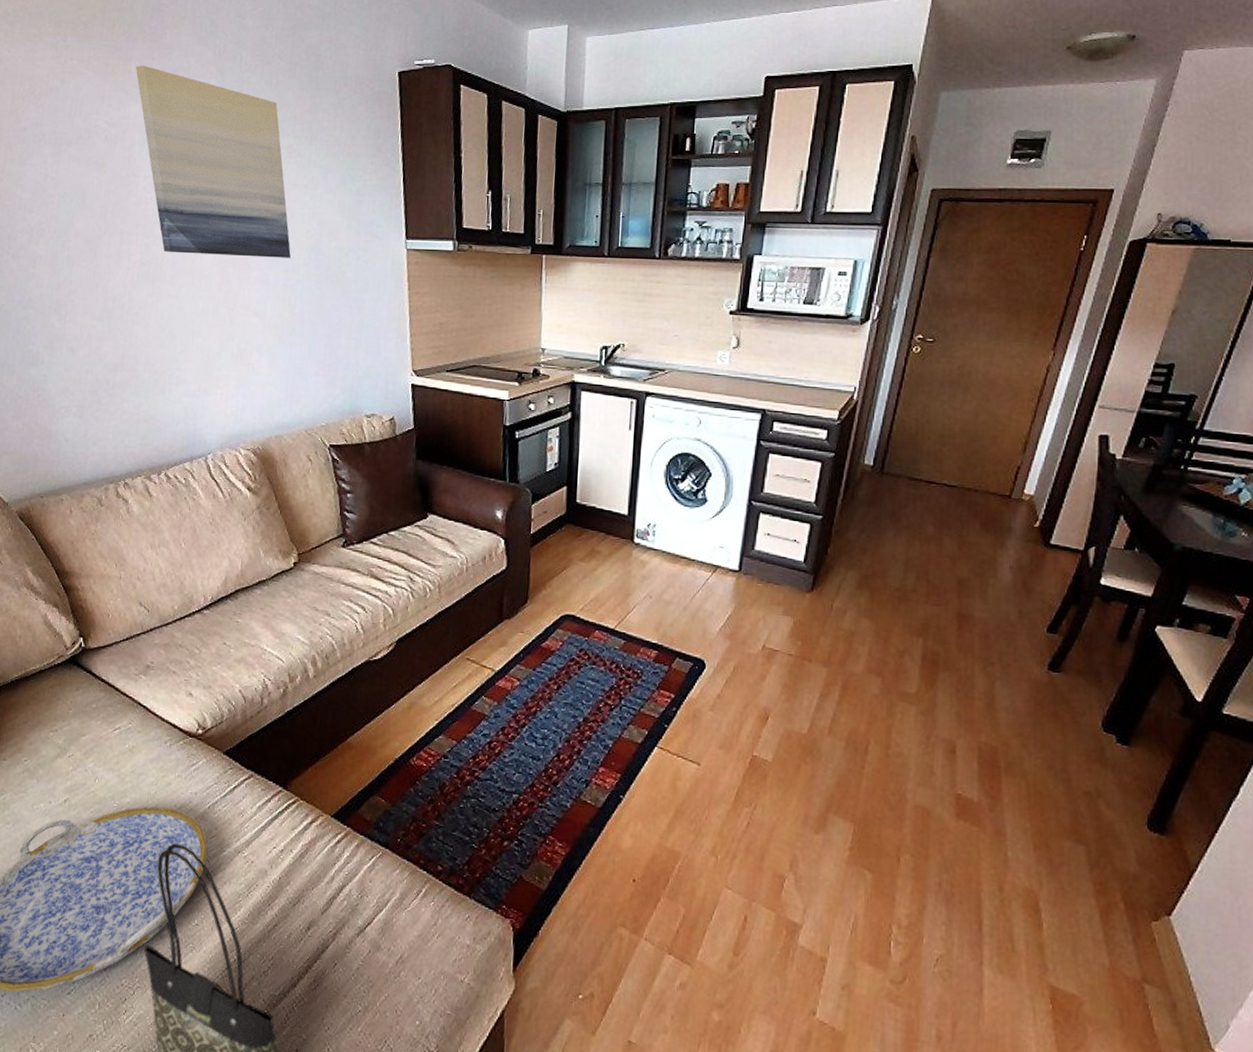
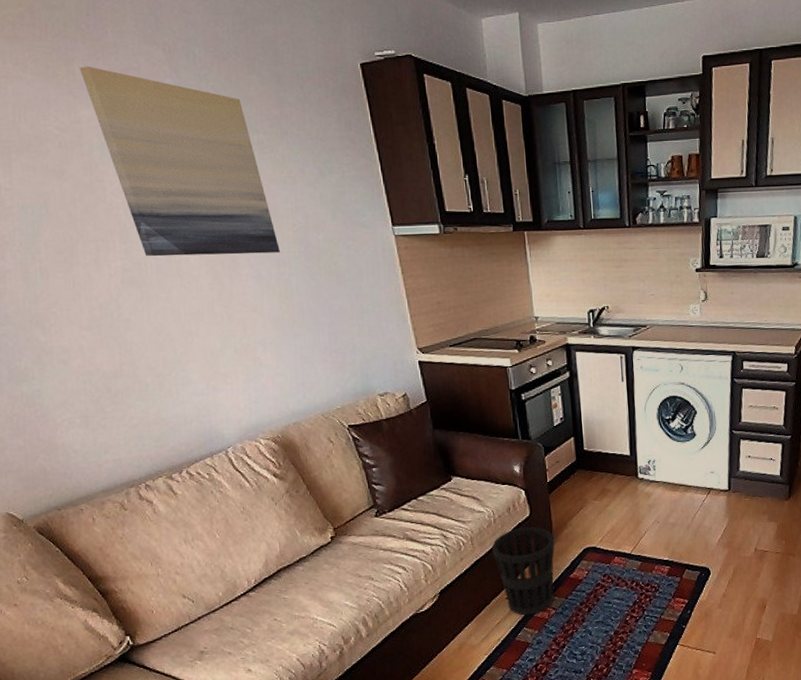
wastebasket: none [460,581,530,683] -> present [492,527,555,616]

